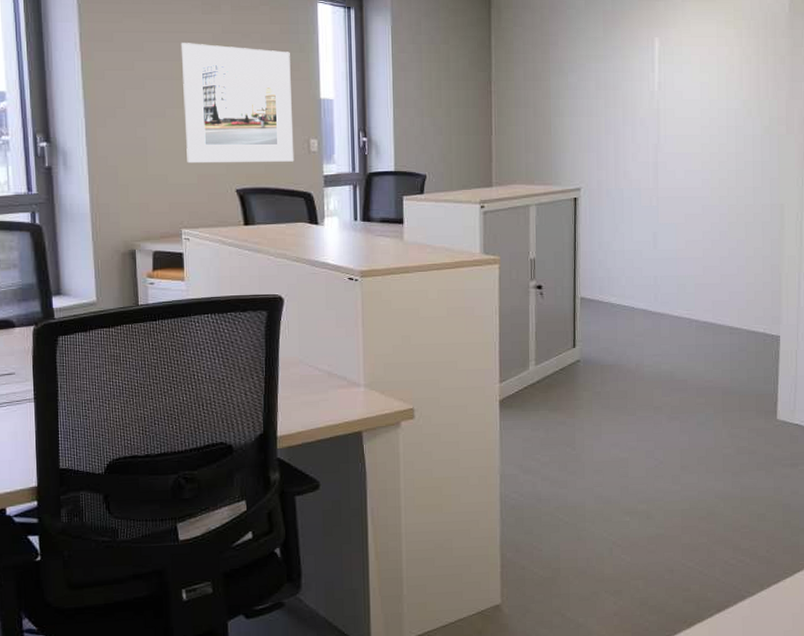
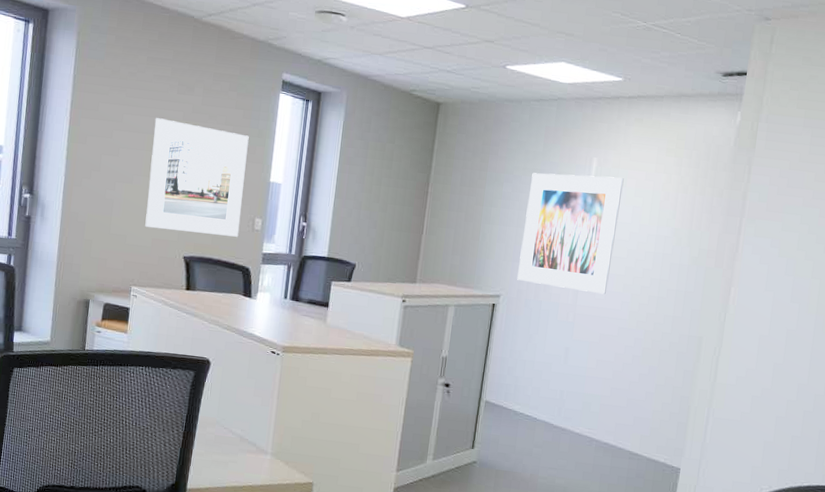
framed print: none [595,55,688,174] -> present [517,172,624,295]

